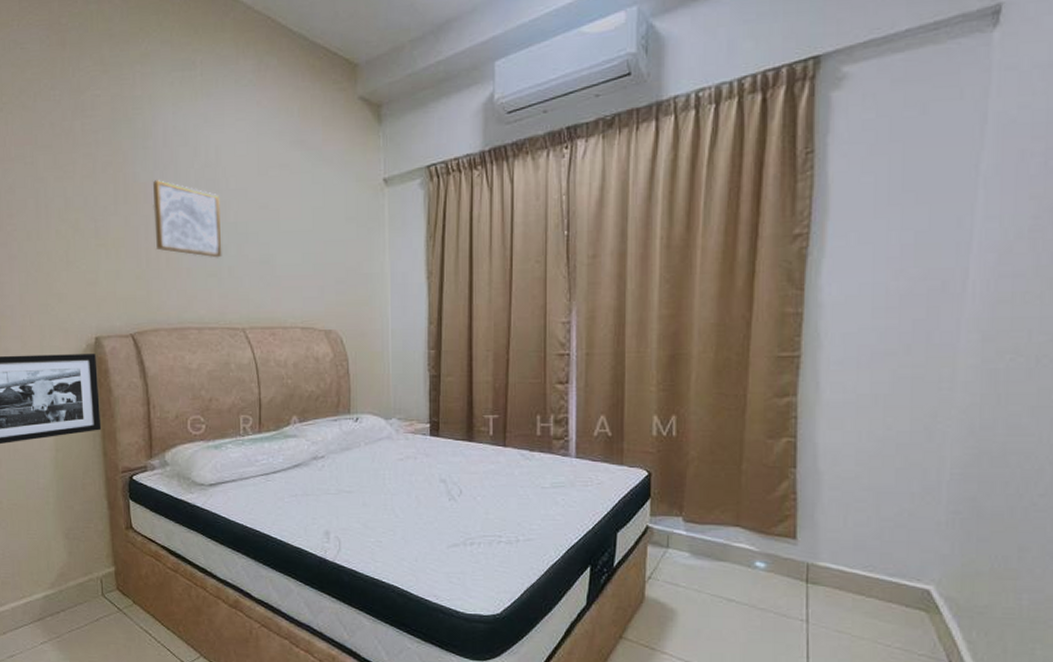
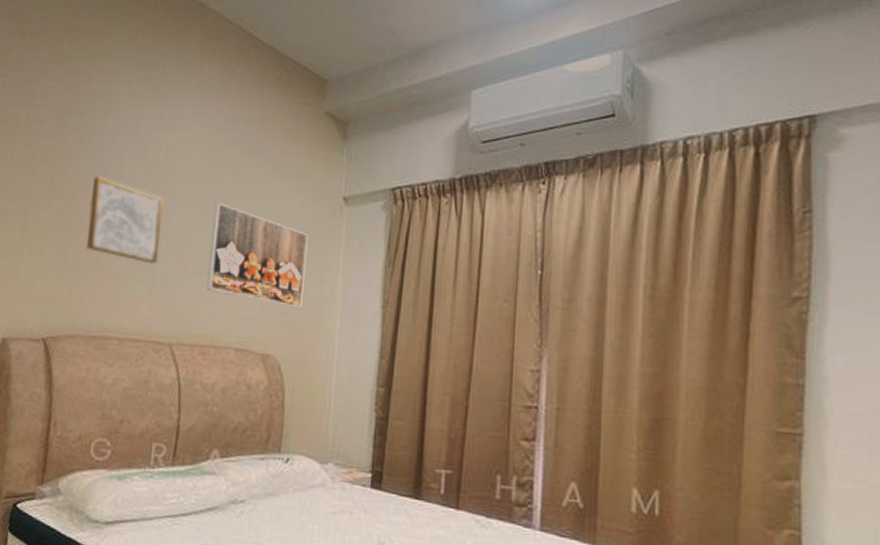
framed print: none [266,195,356,286] -> present [206,203,308,308]

